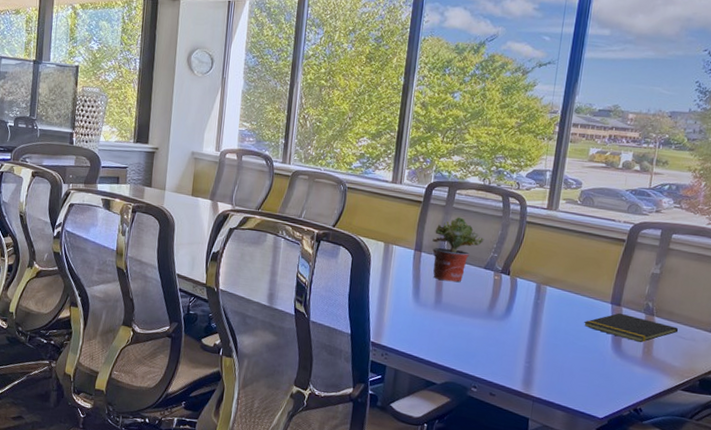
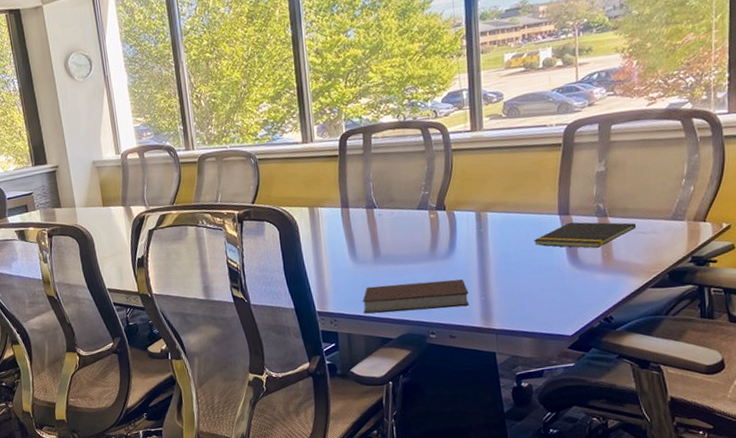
notebook: none [415,329,516,369] -> present [363,279,470,314]
potted plant: present [432,217,485,282] -> none [357,161,412,232]

